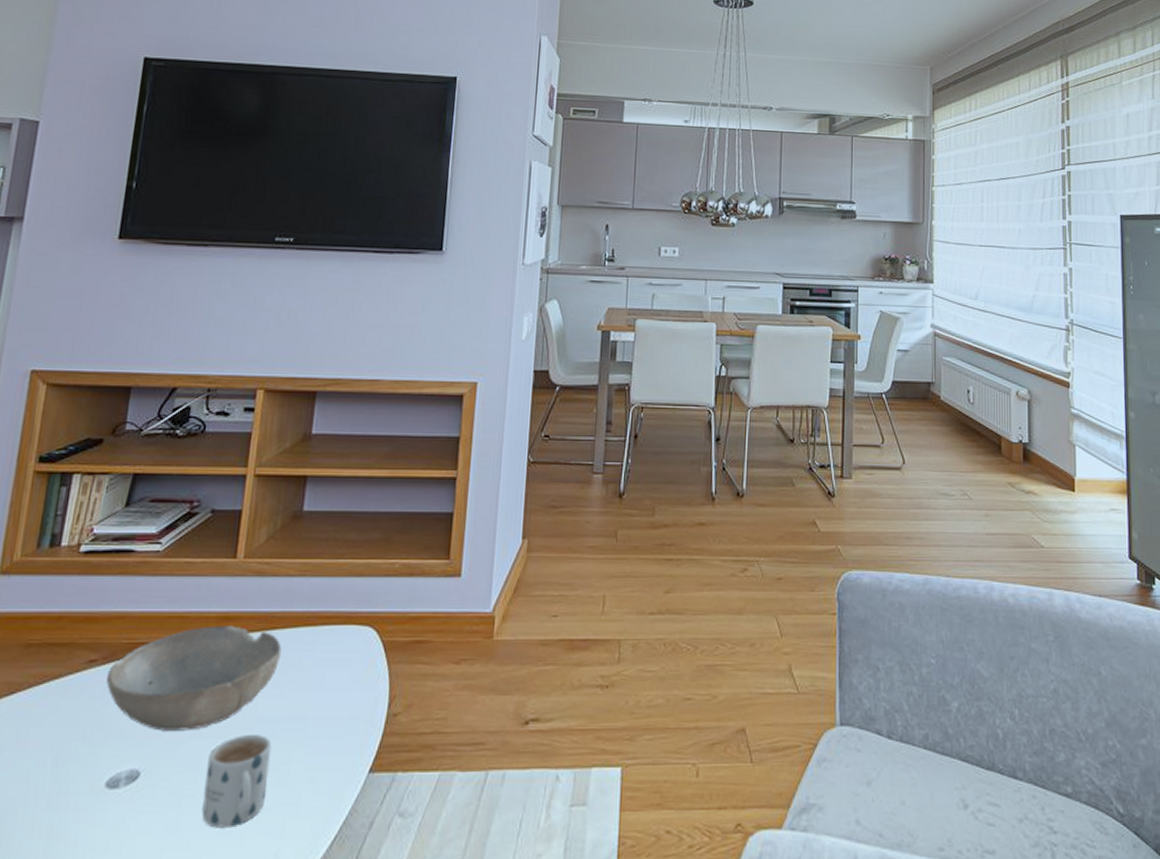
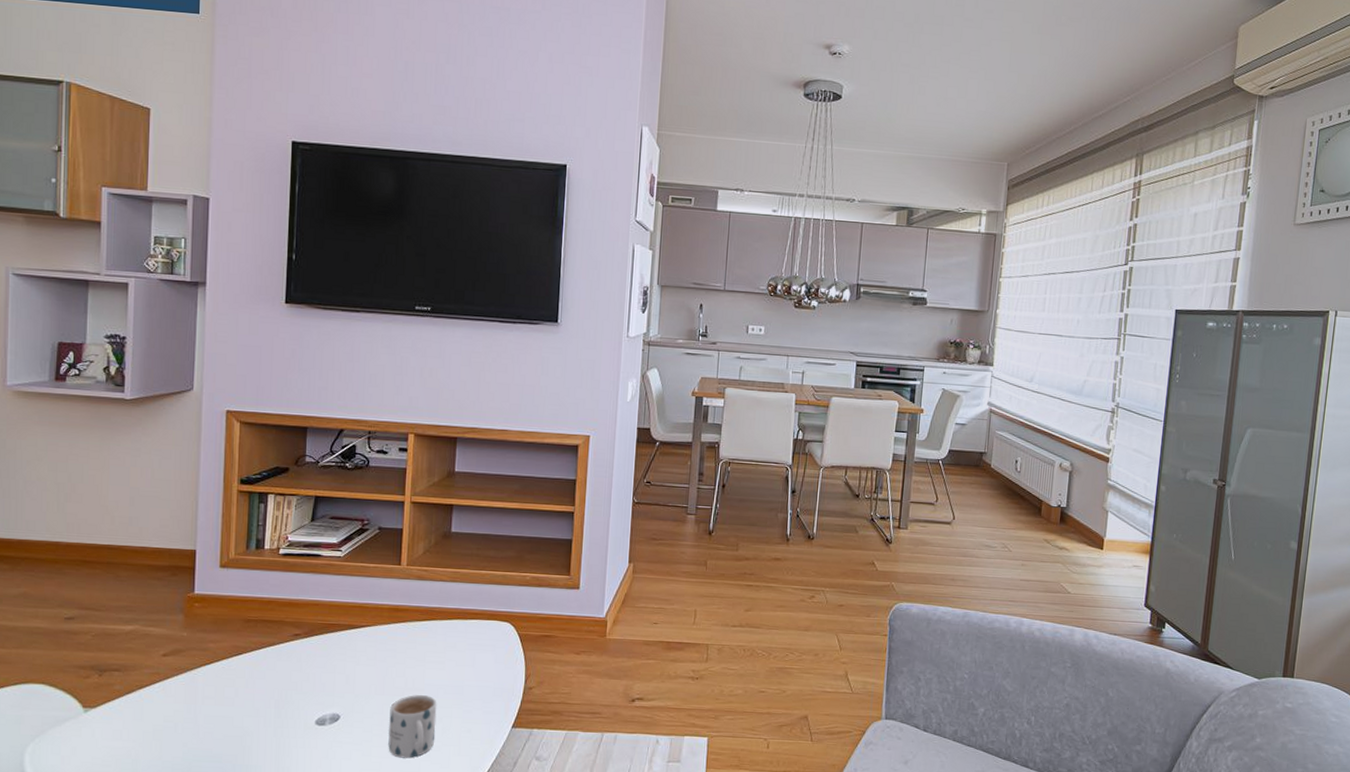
bowl: present [106,625,282,731] -> none [309,615,441,689]

